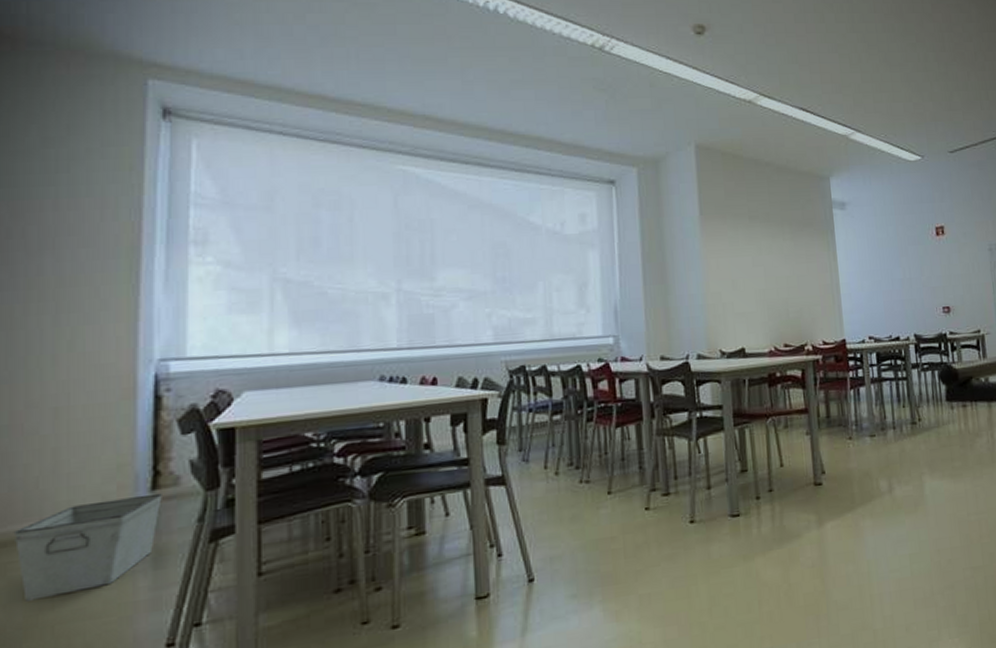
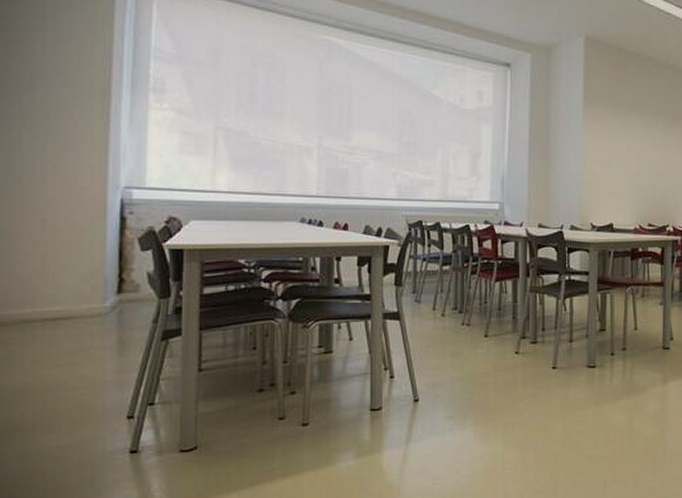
storage bin: present [13,493,162,601] -> none [12,296,125,370]

